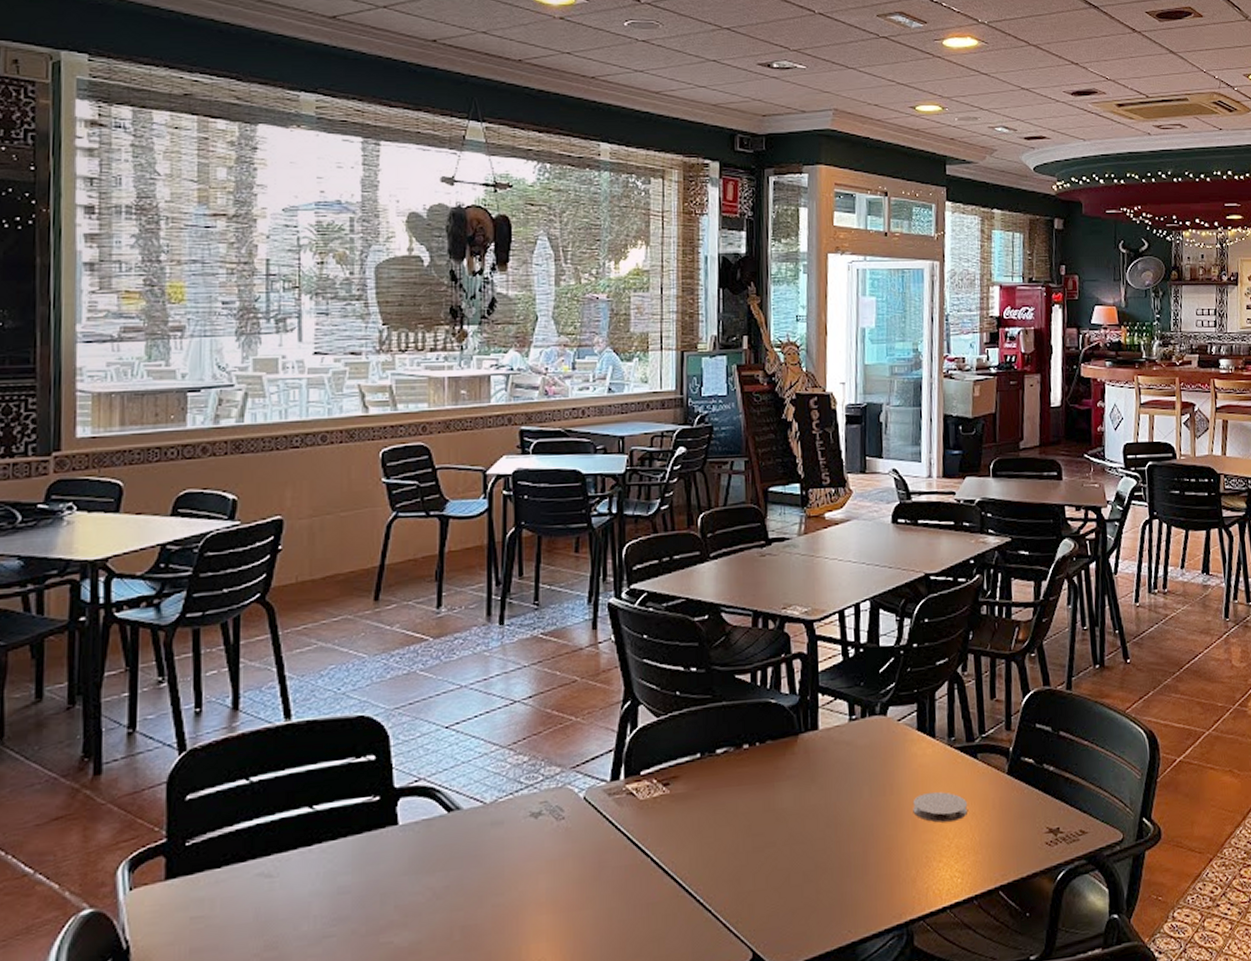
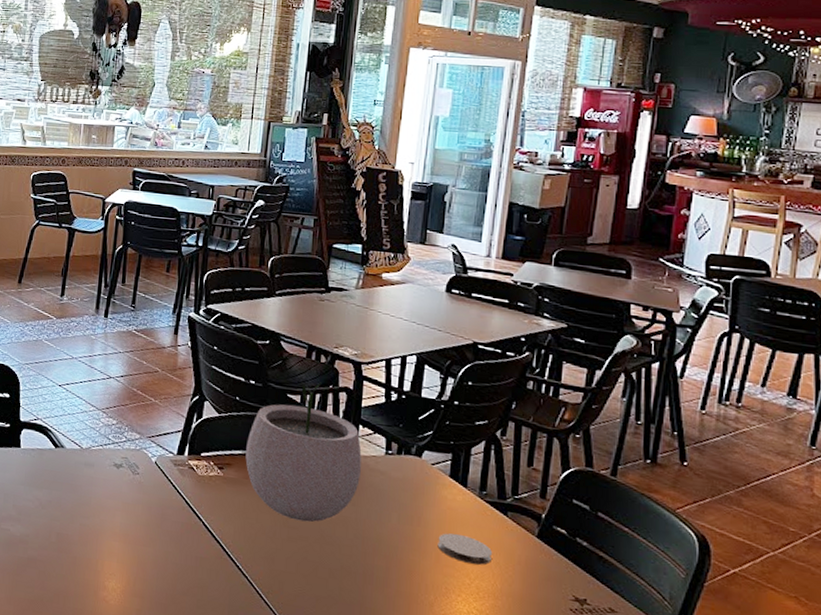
plant pot: none [694,652,826,825] -> present [245,382,362,522]

